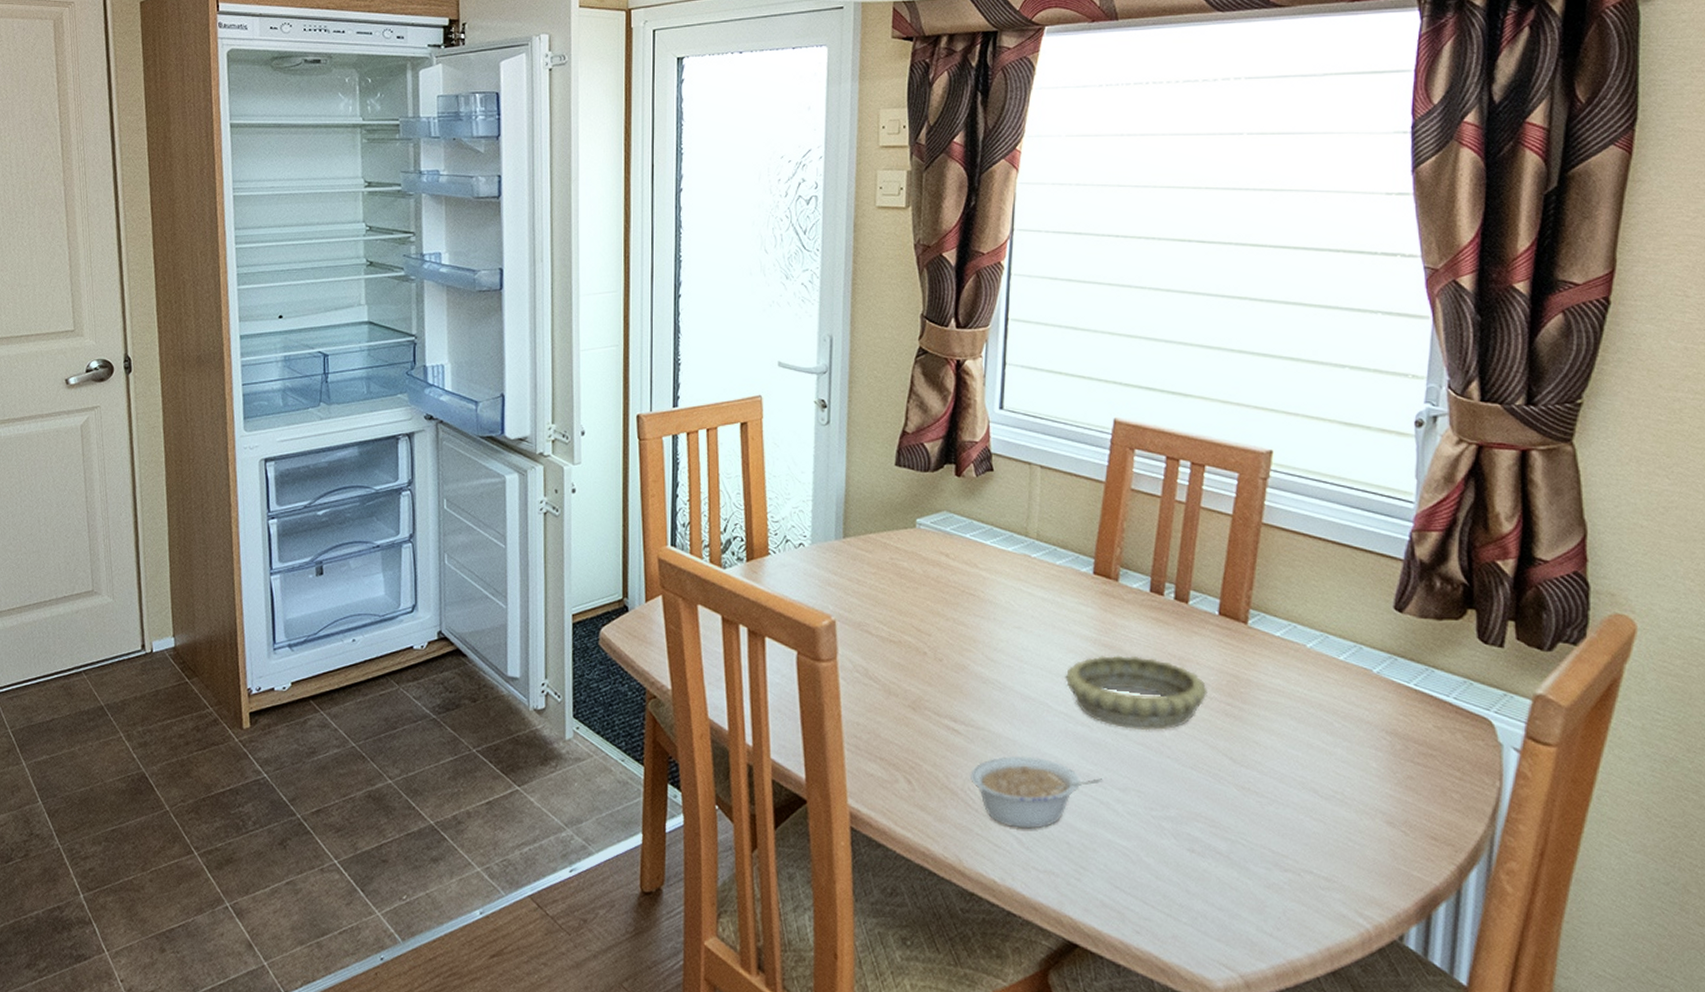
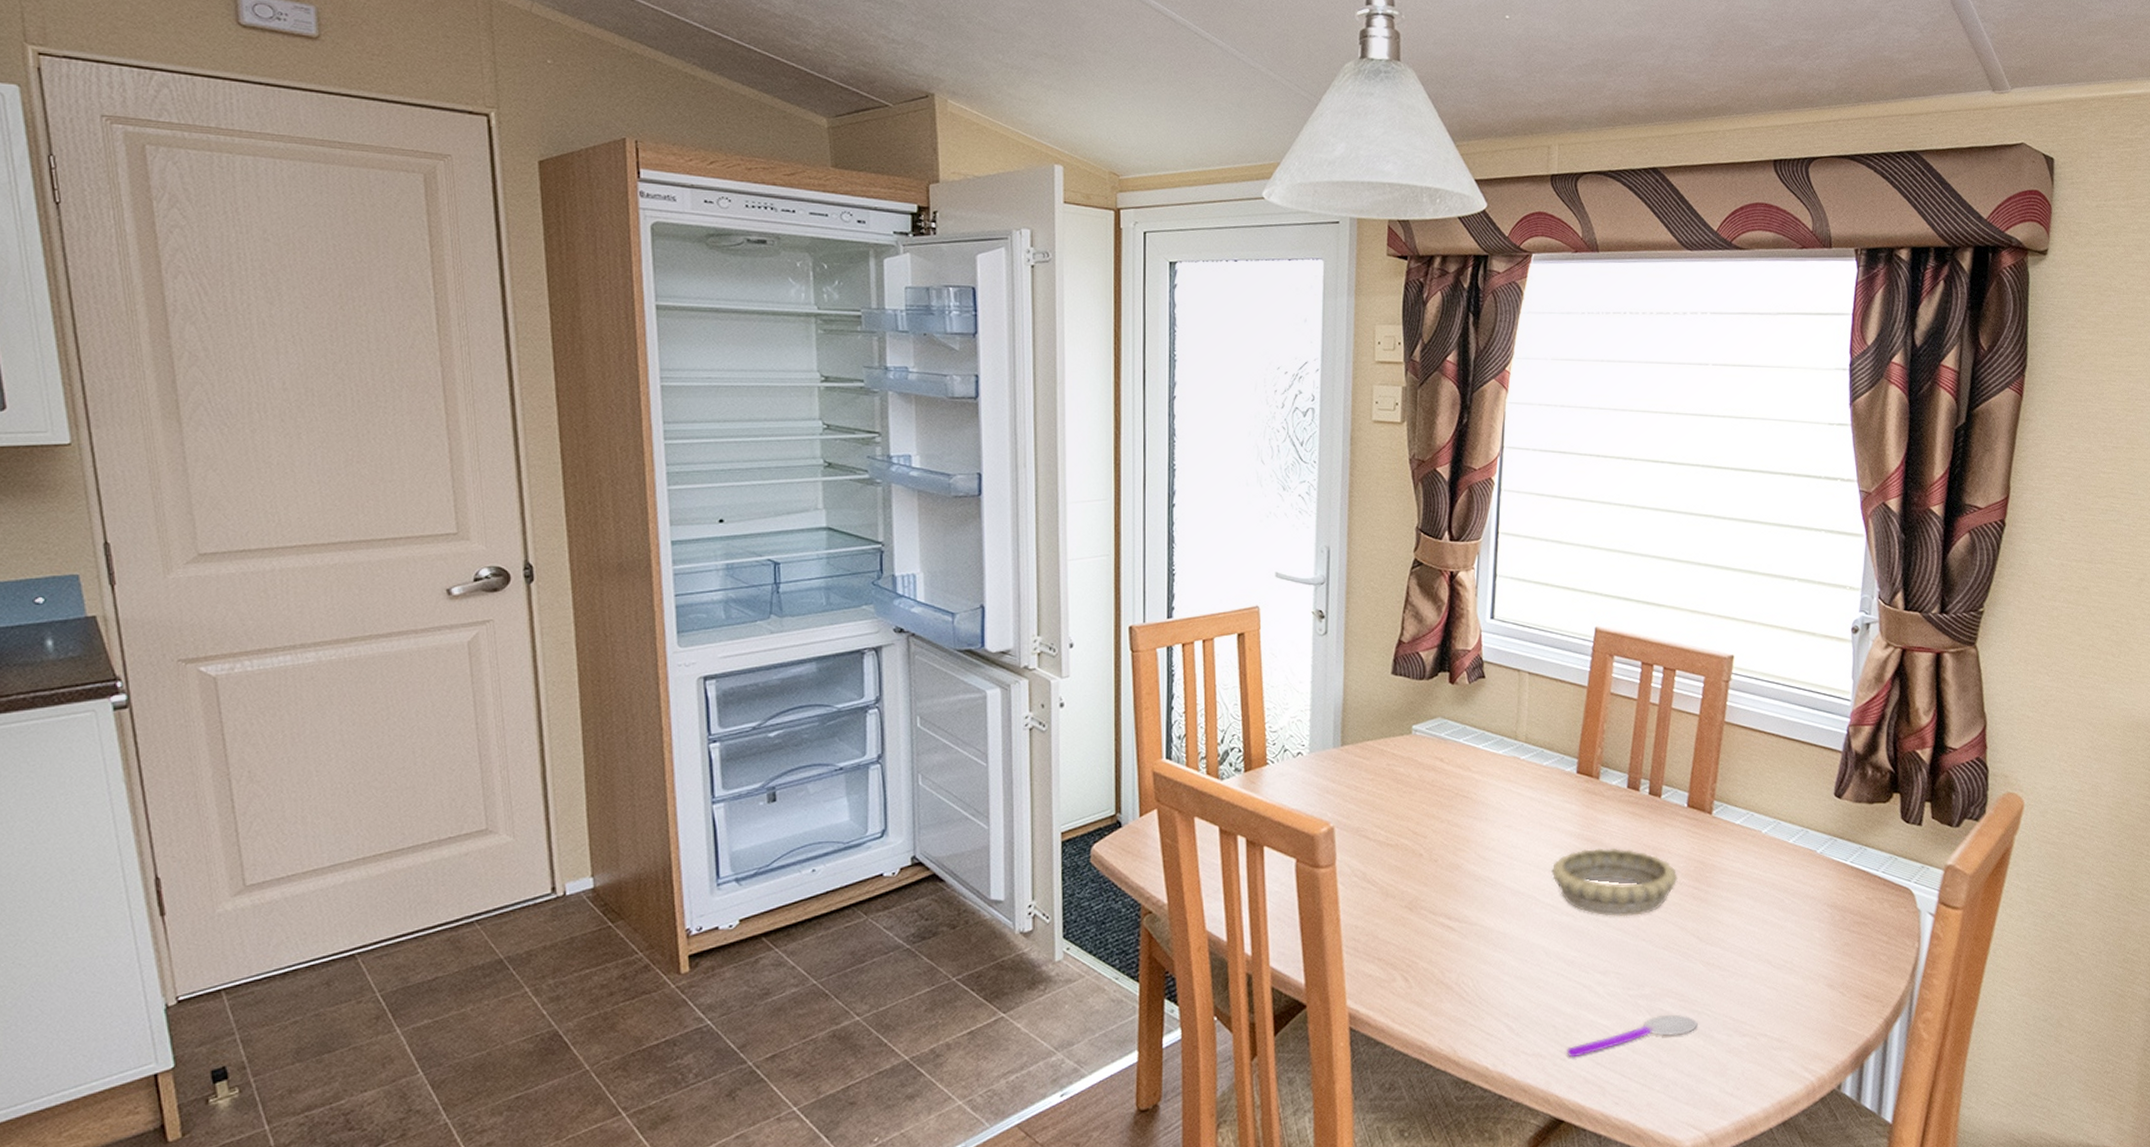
legume: present [969,756,1102,829] -> none [1463,947,1585,1016]
spoon: none [1082,840,1231,879] -> present [1567,1015,1698,1058]

